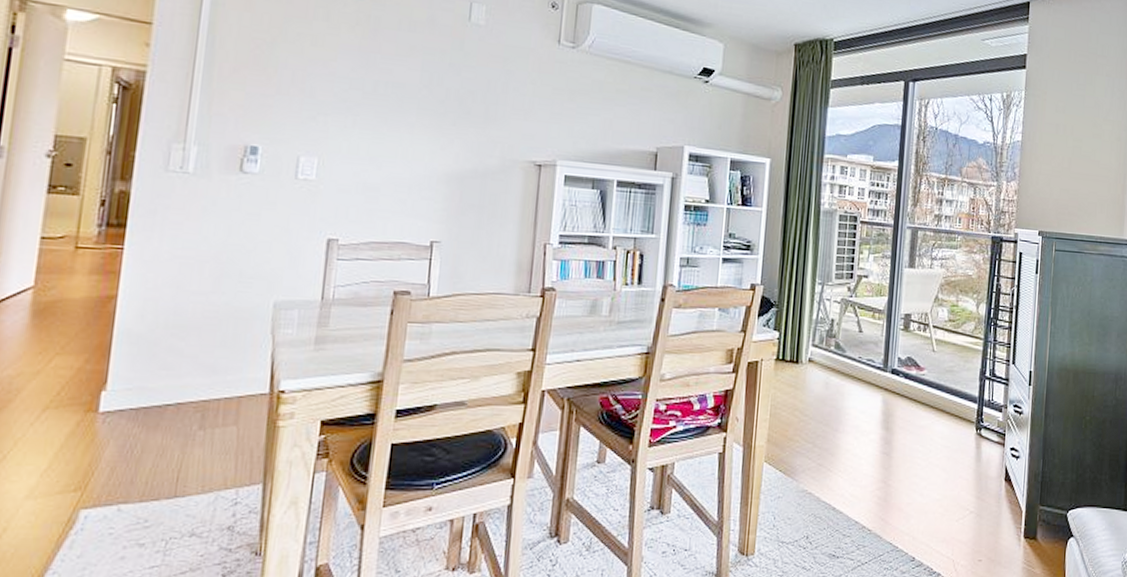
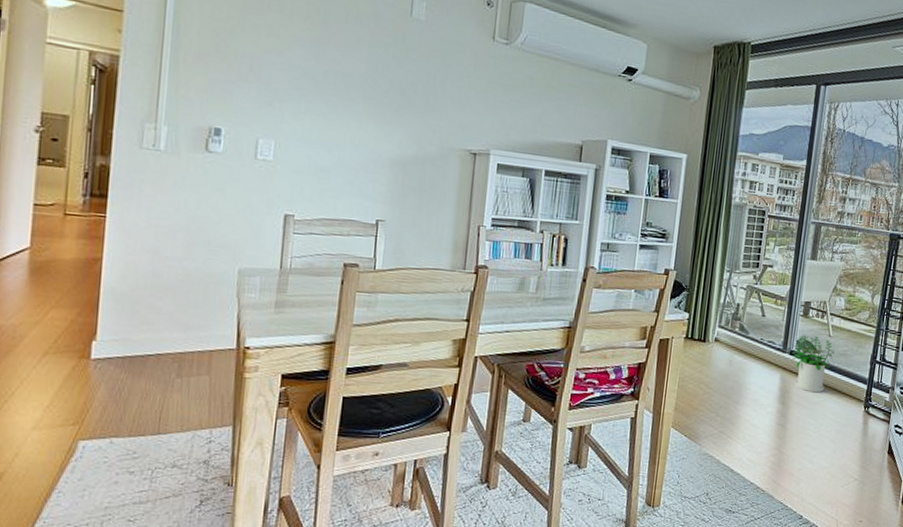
potted plant: none [893,351,940,415] -> present [792,335,834,393]

